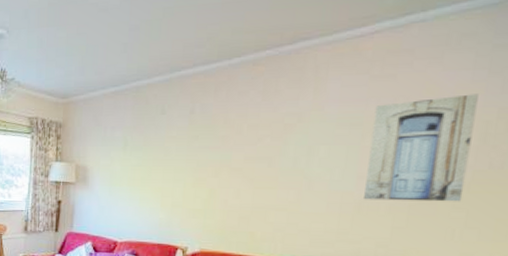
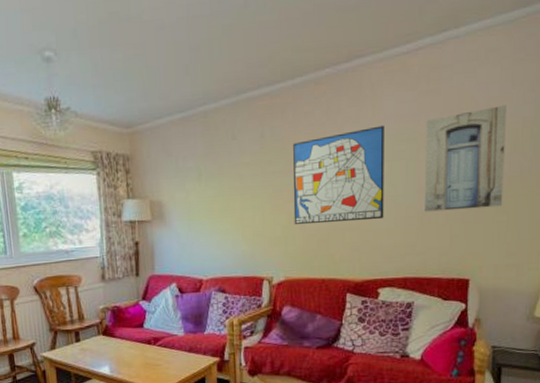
wall art: none [215,108,326,203] -> present [293,125,384,225]

